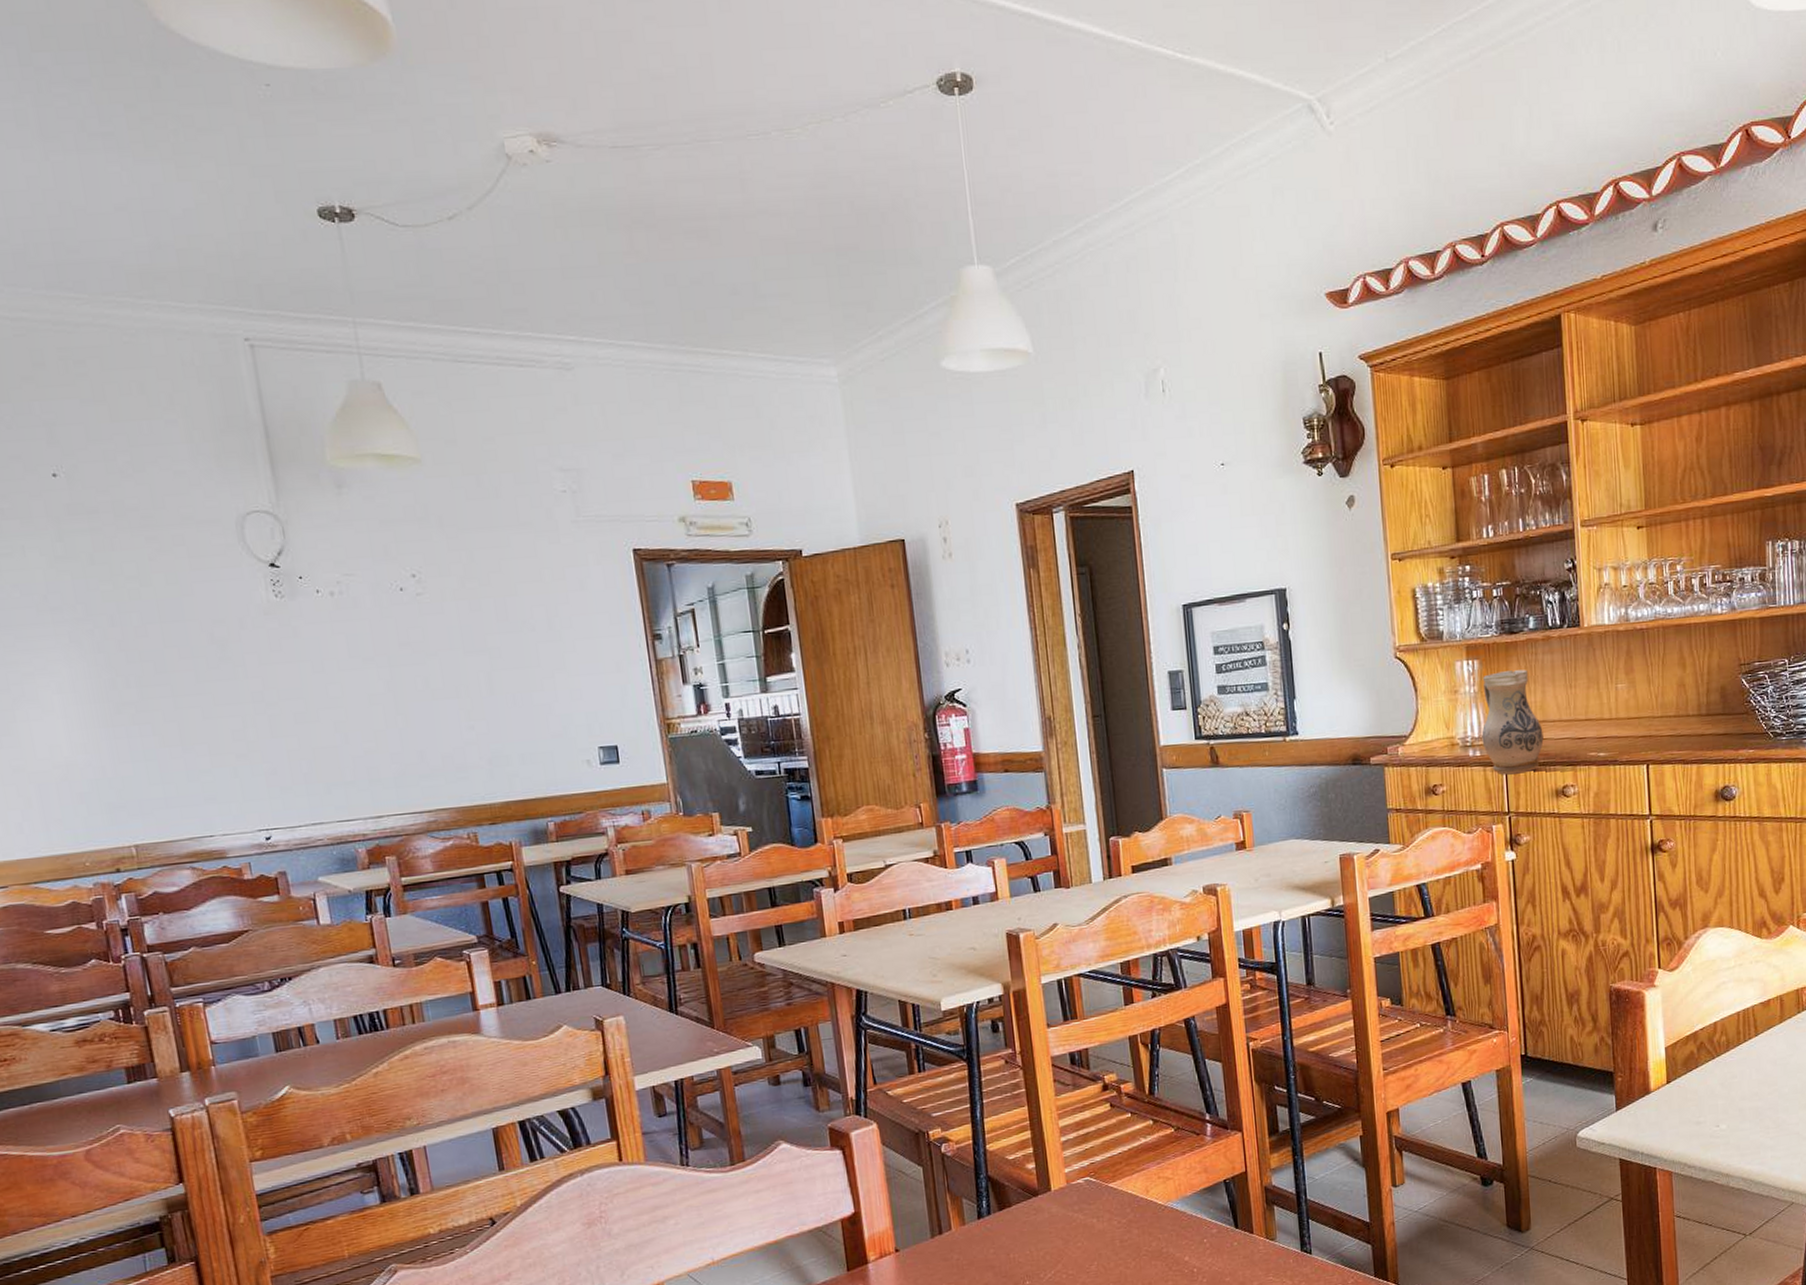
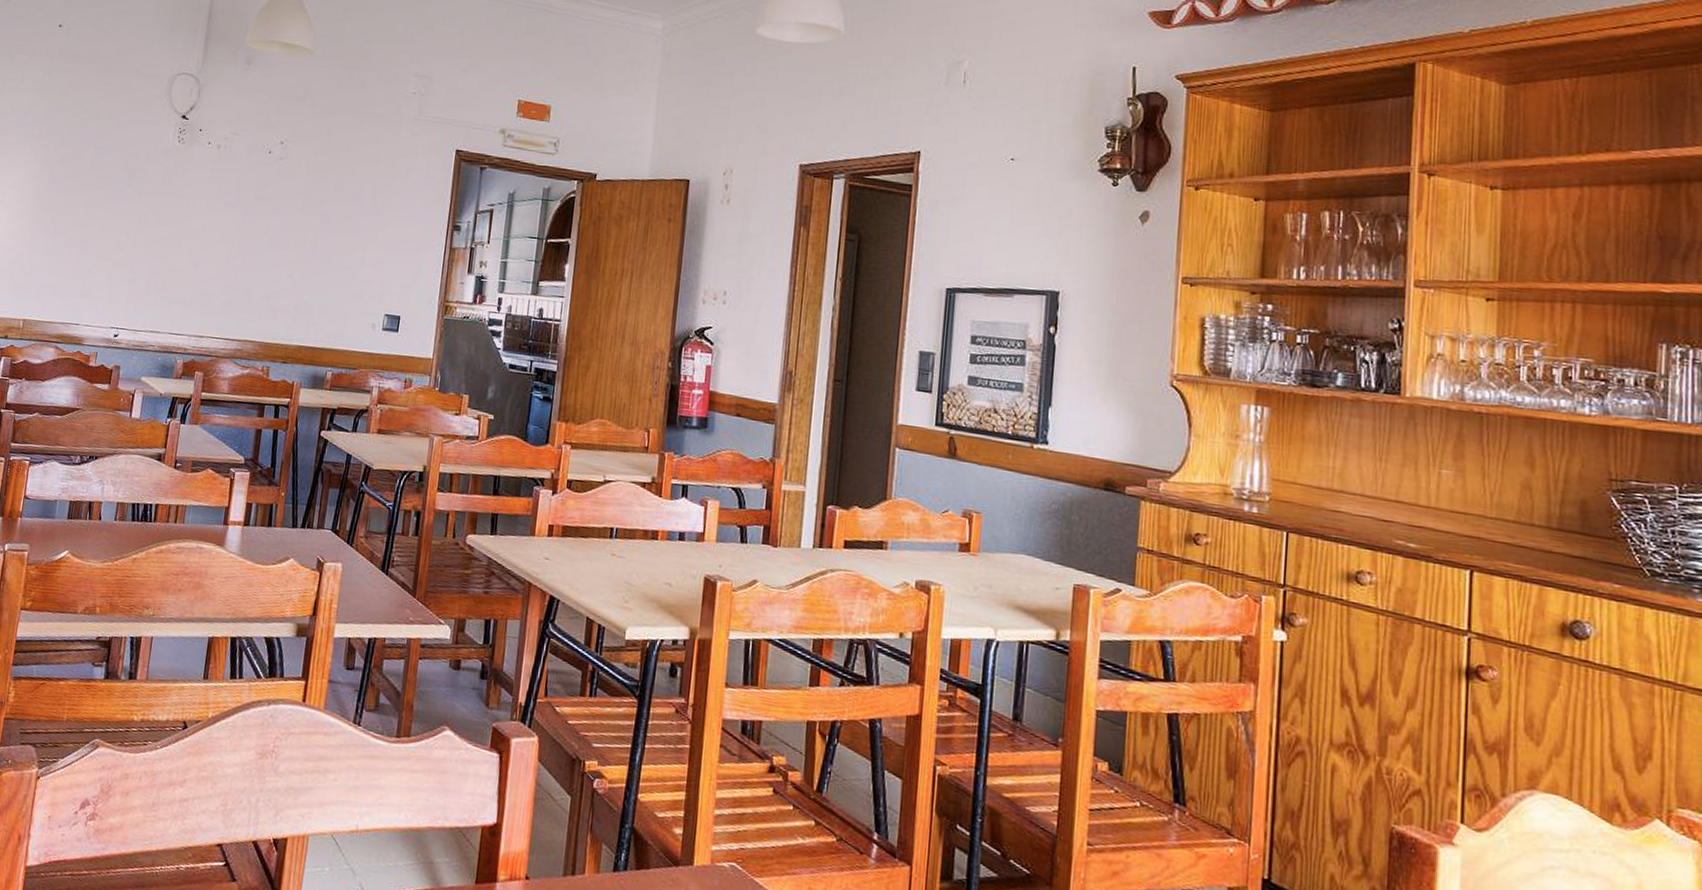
ceramic pitcher: present [1481,669,1544,776] -> none [1261,425,1339,546]

